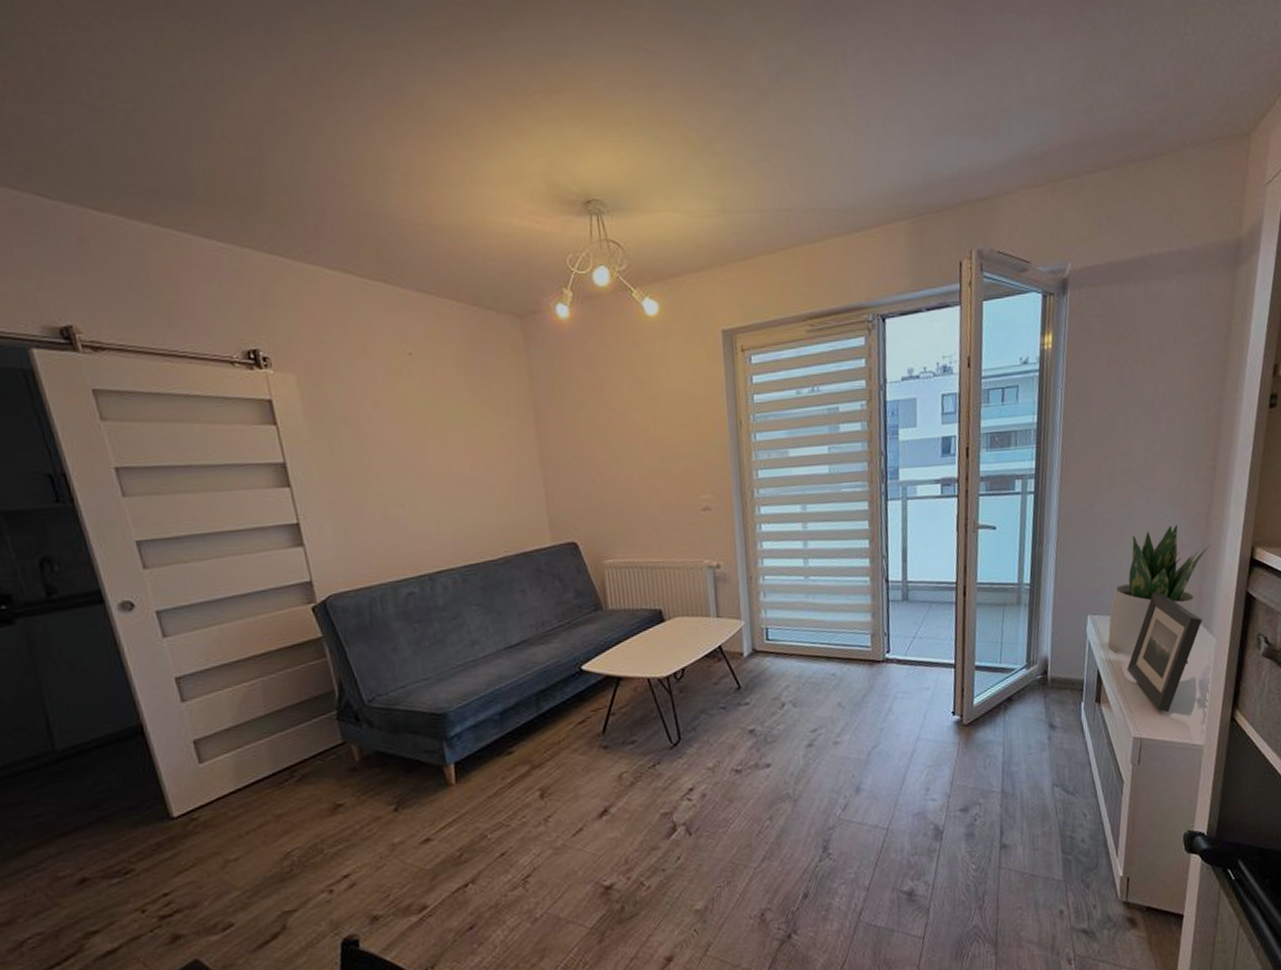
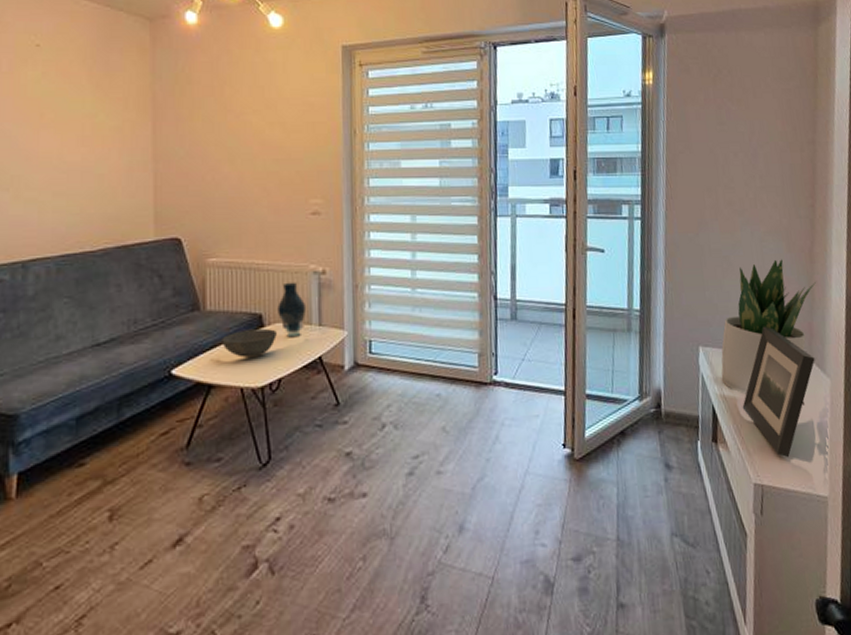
bowl: none [625,623,677,652] -> present [222,329,277,359]
vase: none [676,577,704,630] -> present [277,282,307,338]

